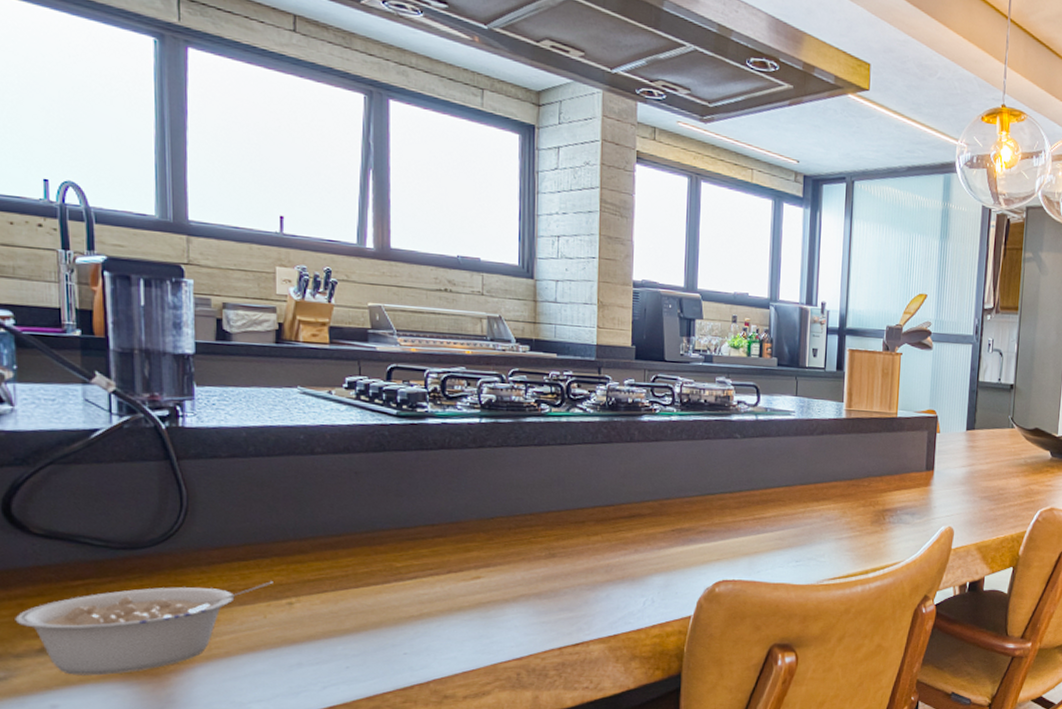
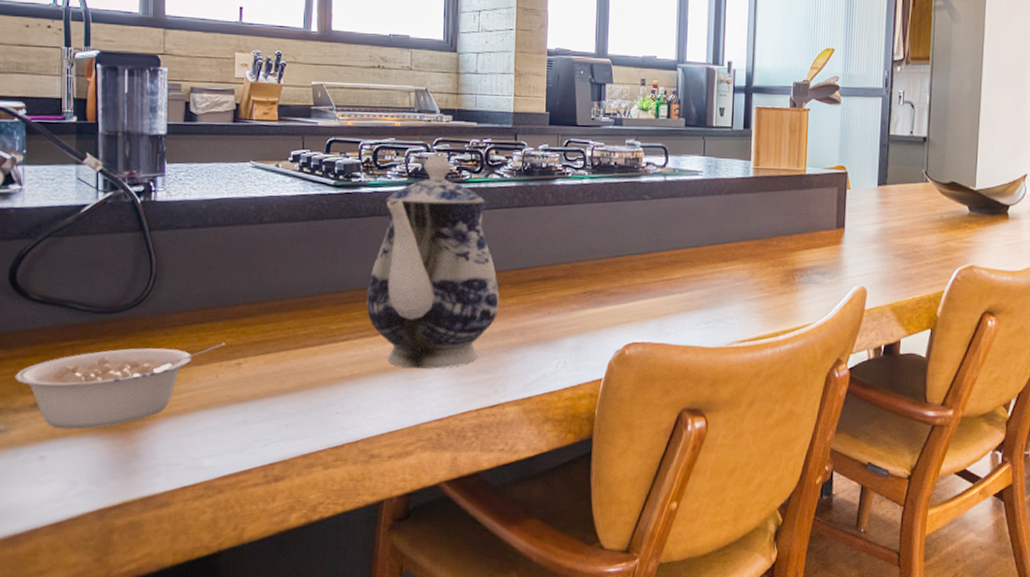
teapot: none [435,385,582,608] -> present [366,154,499,369]

